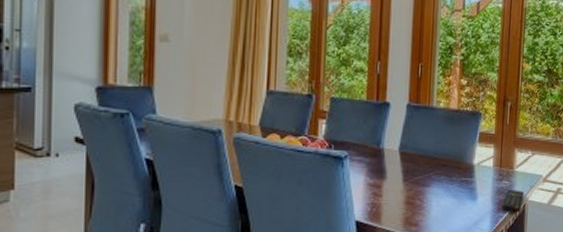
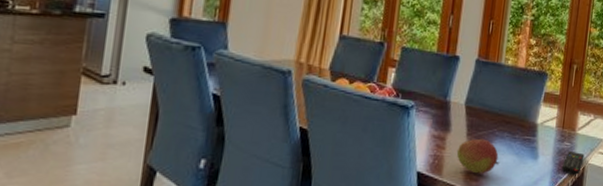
fruit: none [394,183,438,219] -> present [456,138,499,174]

